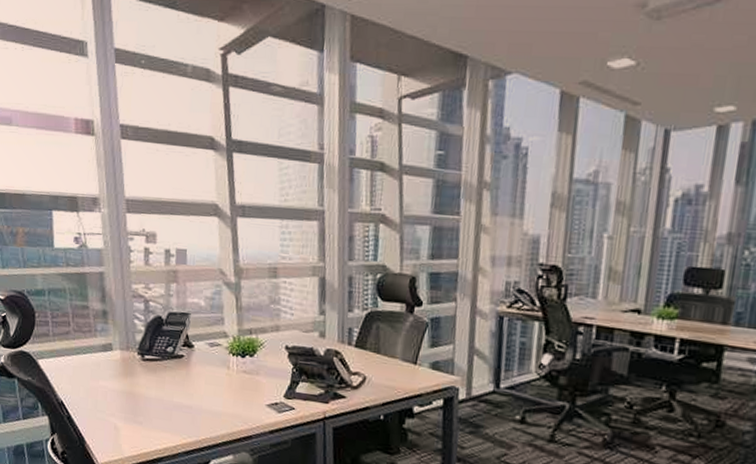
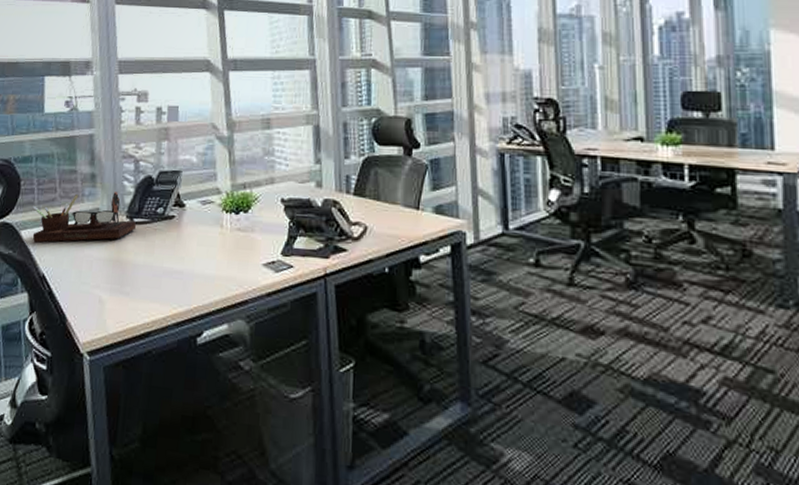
desk organizer: none [48,329,147,374] -> present [32,192,136,243]

